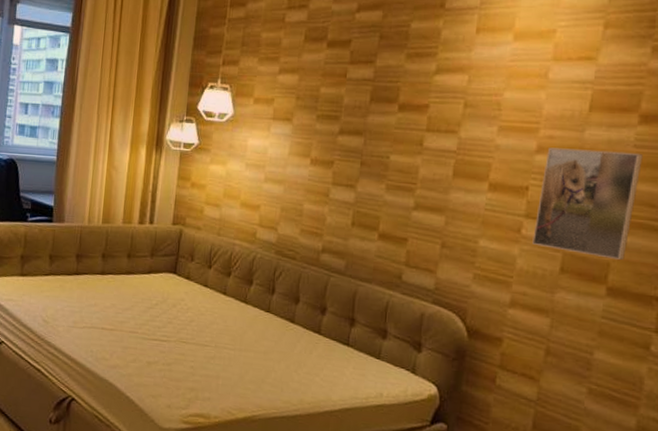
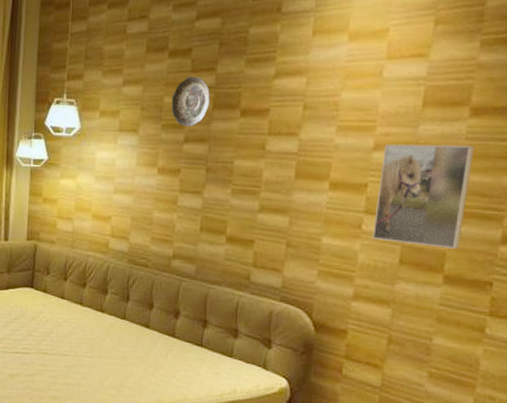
decorative plate: none [327,68,368,119] -> present [171,76,210,127]

